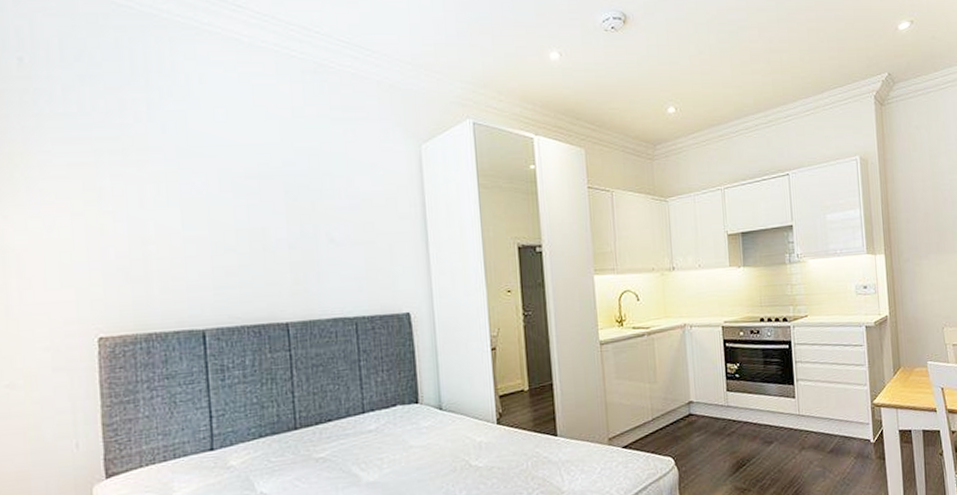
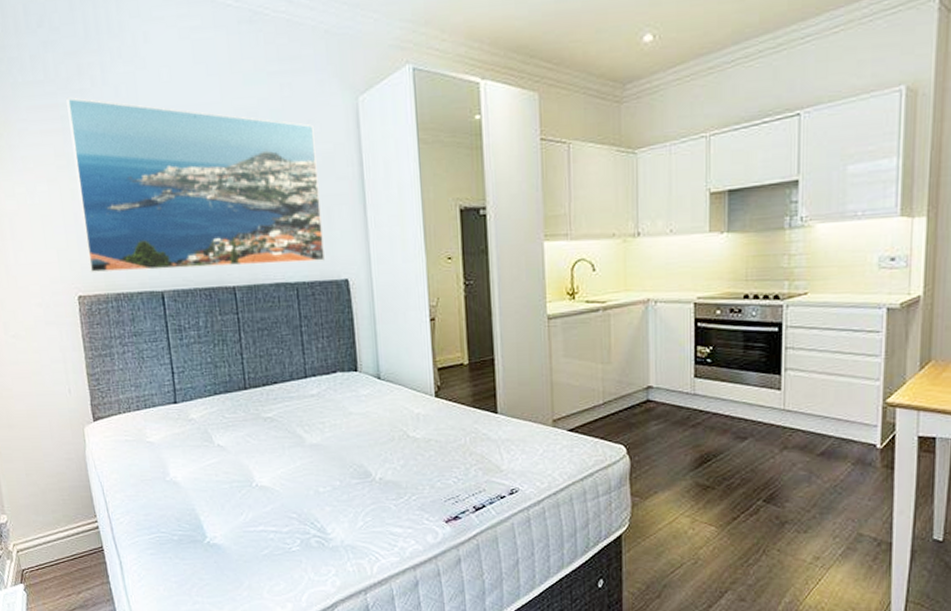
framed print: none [103,131,386,313] -> present [66,97,325,273]

